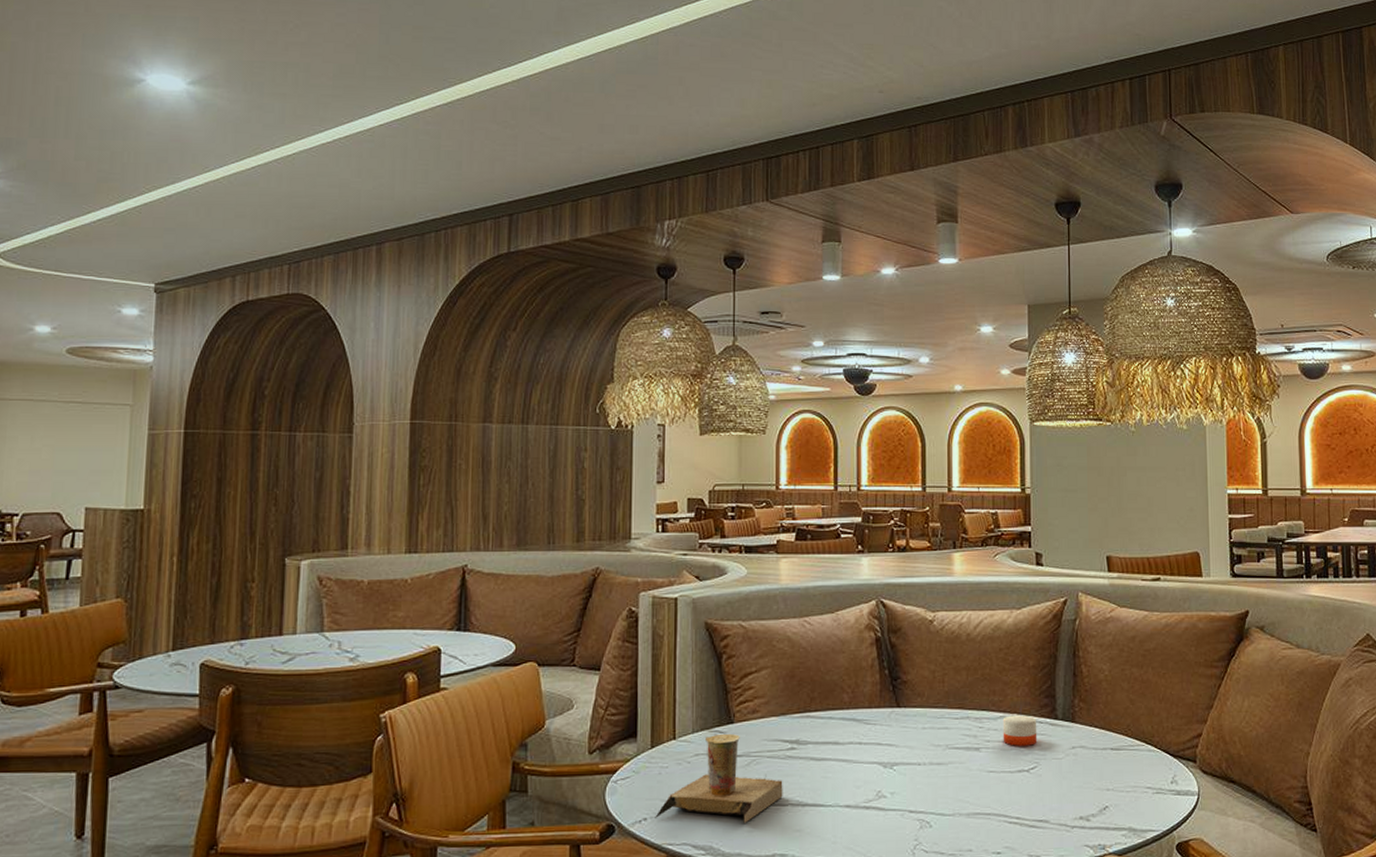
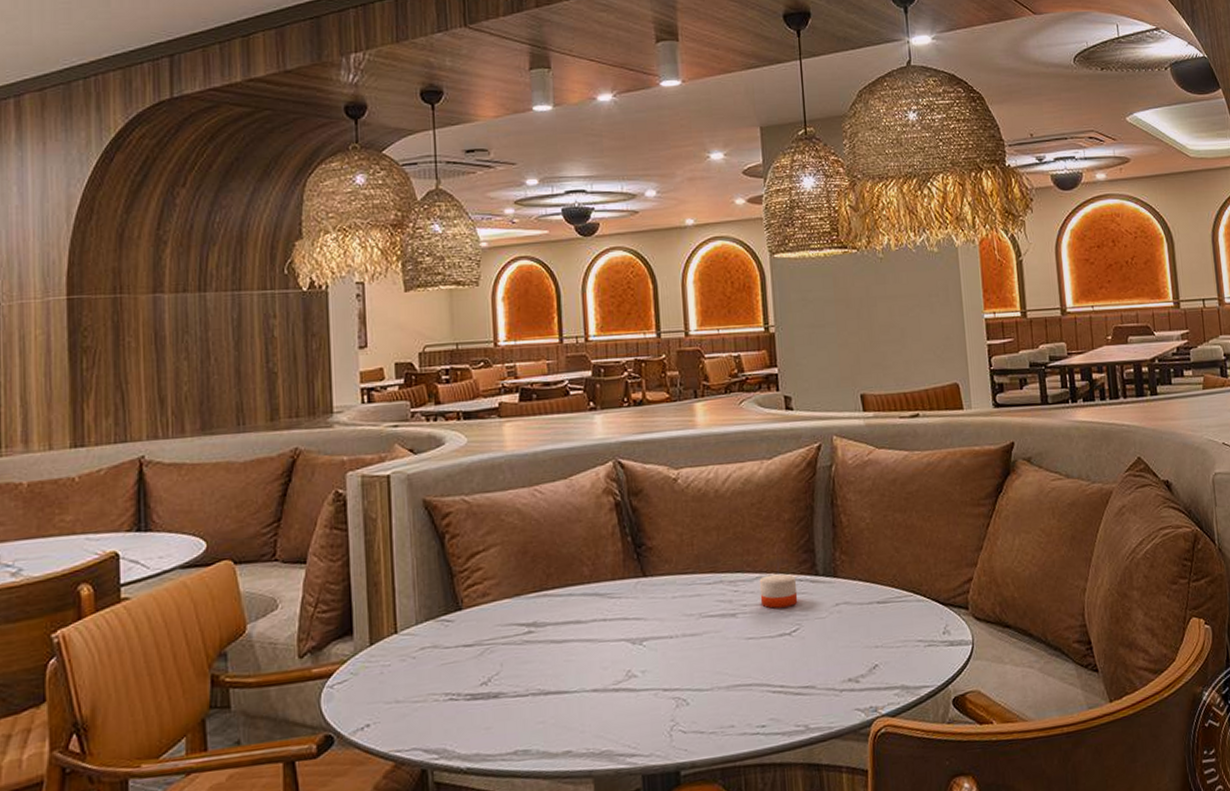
cup: present [655,733,783,823] -> none [379,621,522,723]

